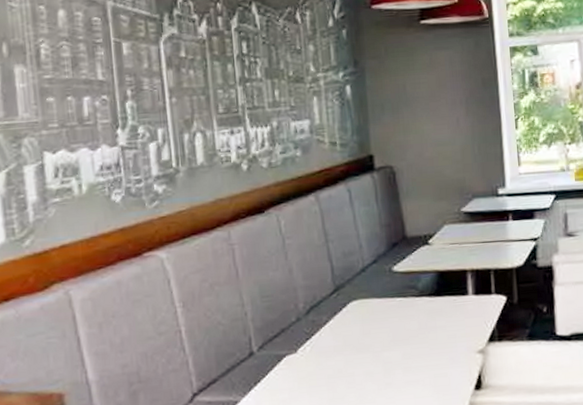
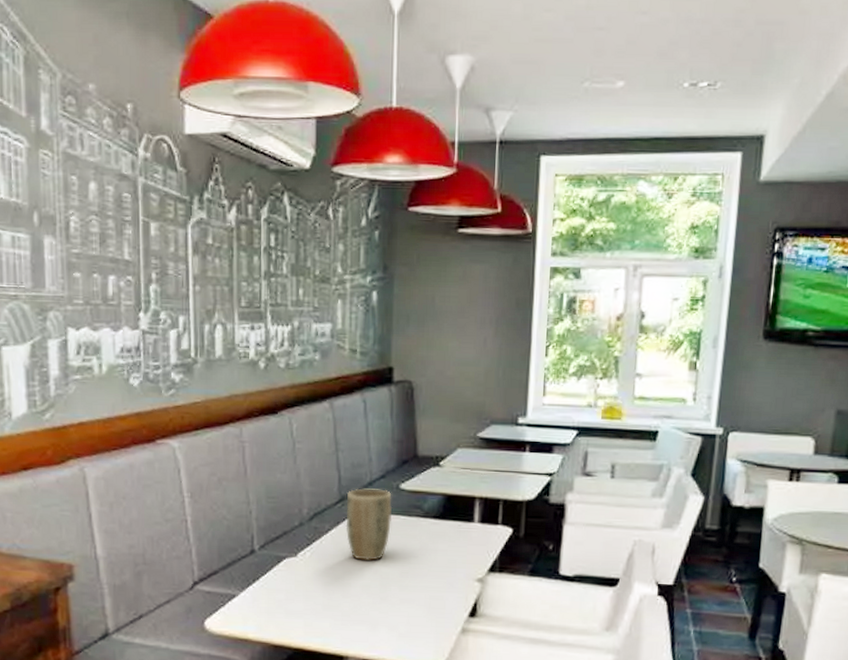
plant pot: none [341,273,388,348] -> present [346,488,393,561]

